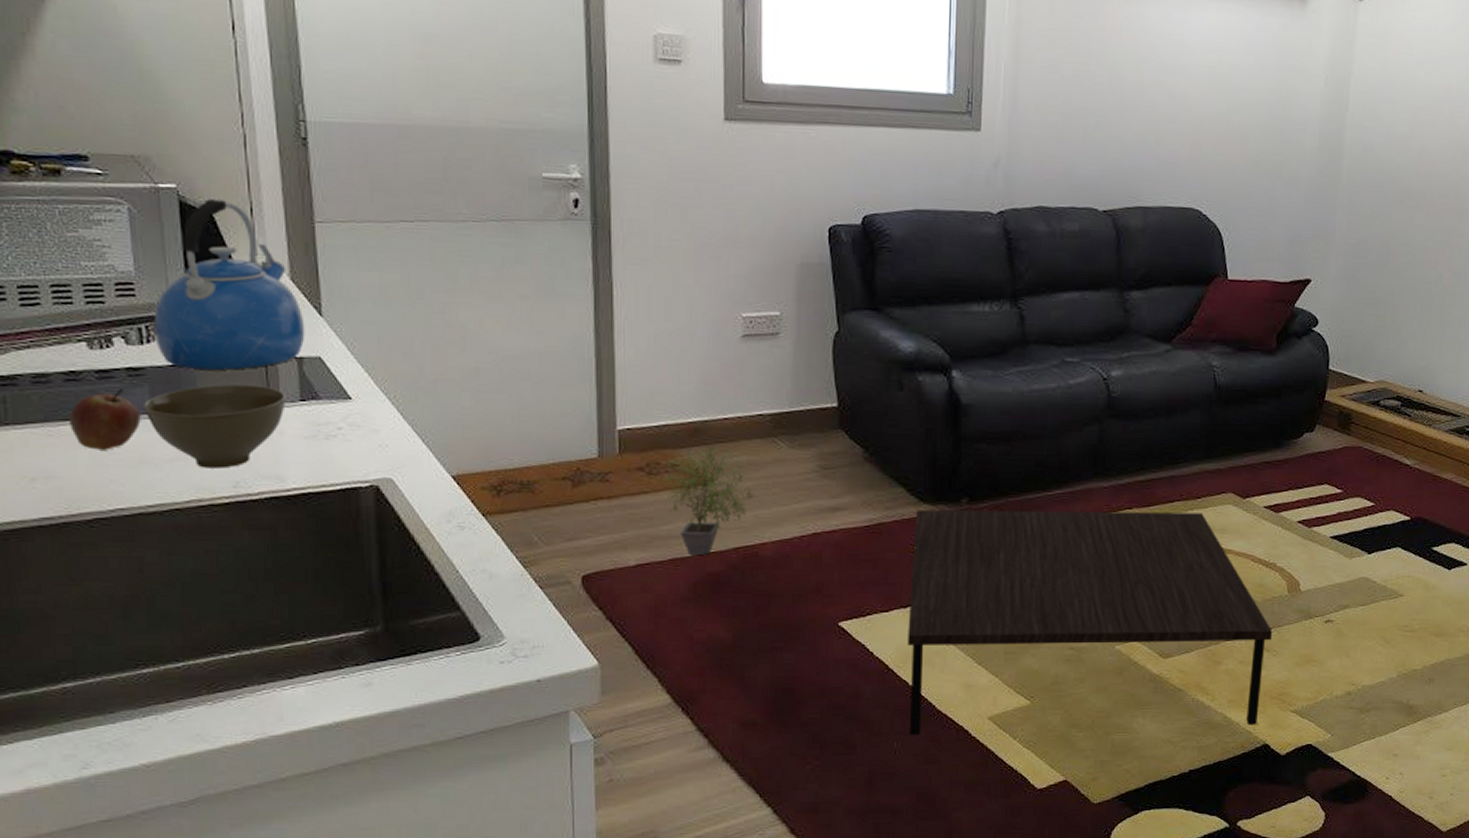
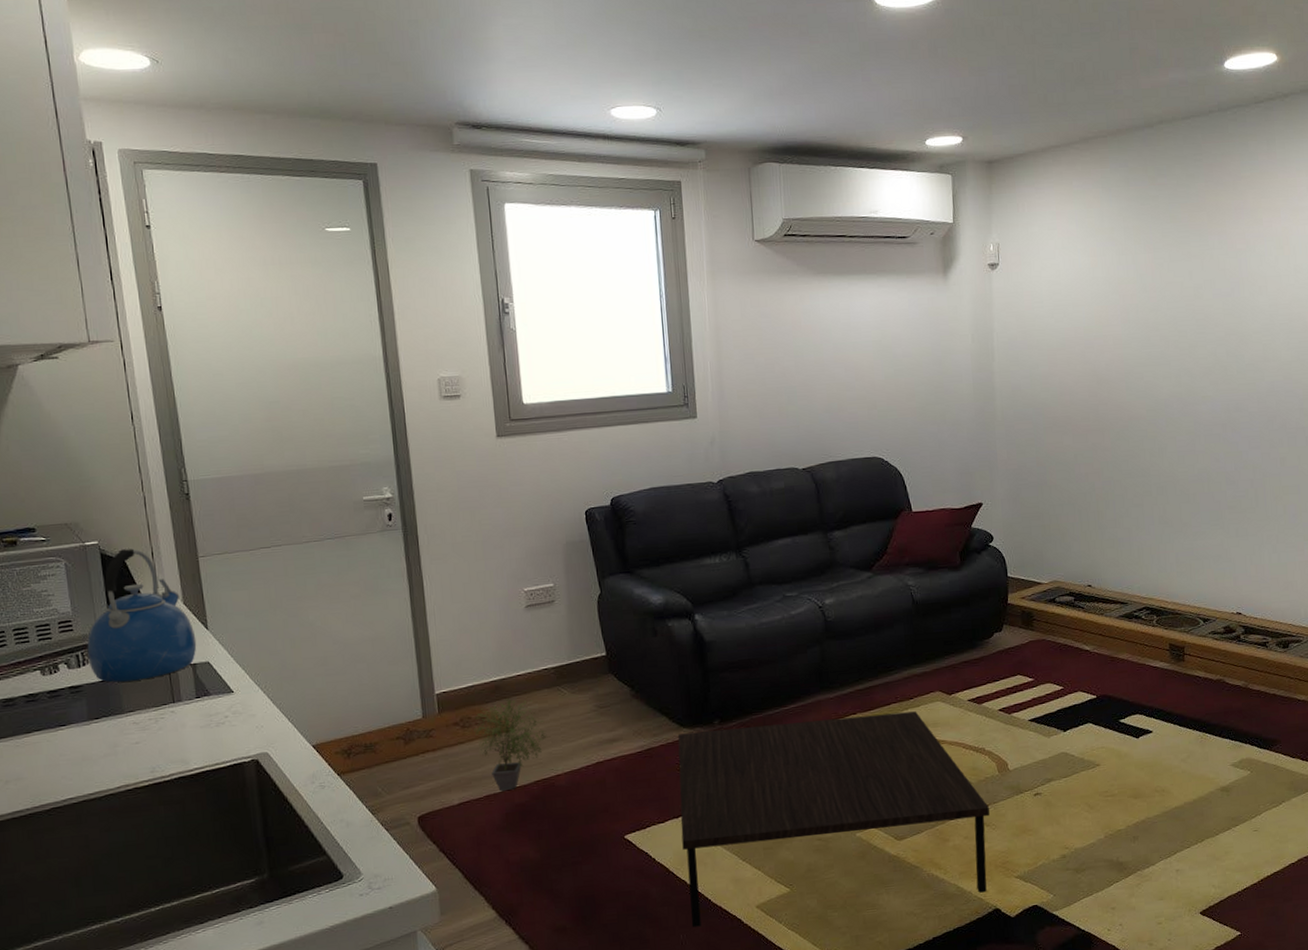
fruit: present [69,389,141,450] -> none [30,704,82,754]
bowl: present [142,384,287,469] -> none [82,689,187,760]

